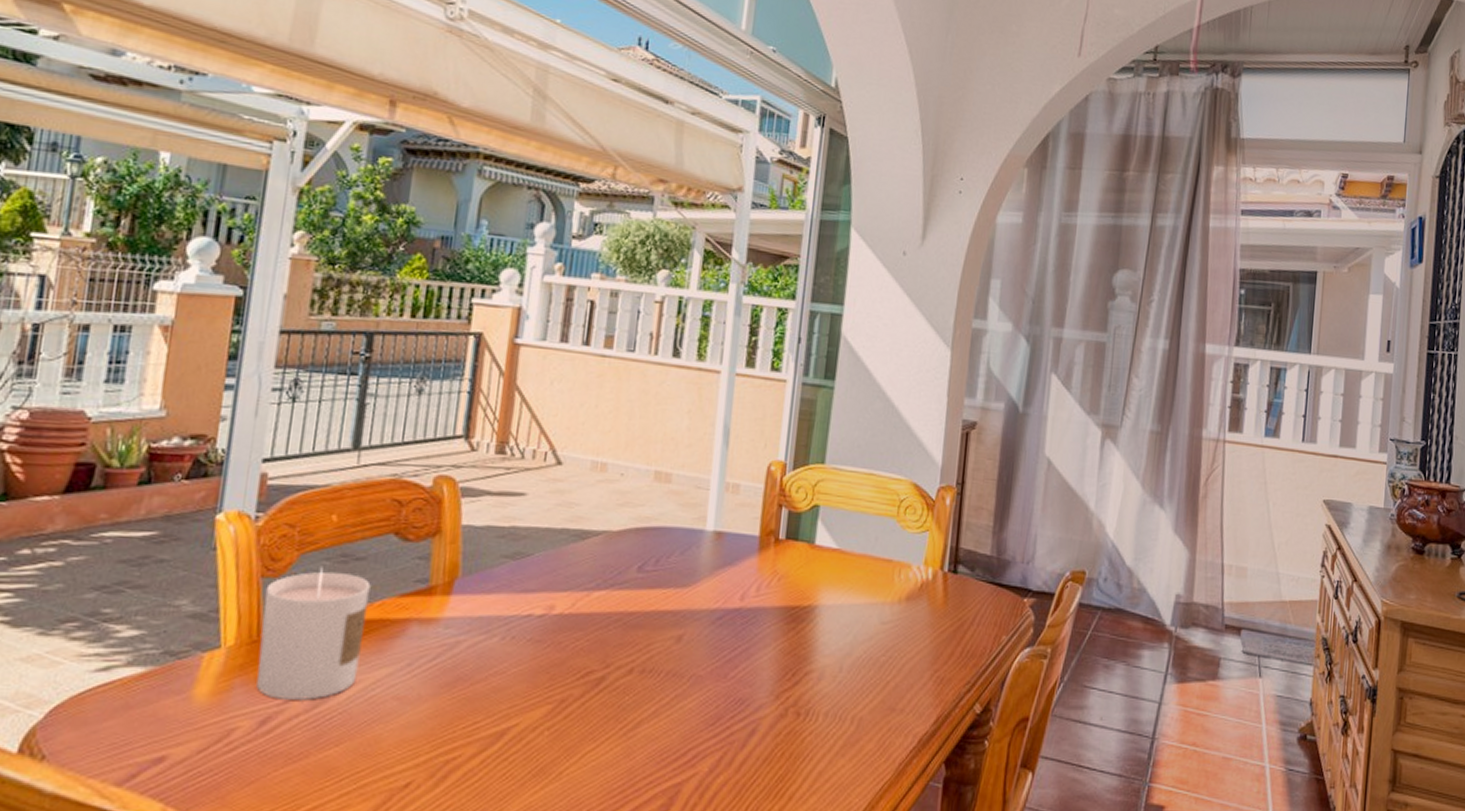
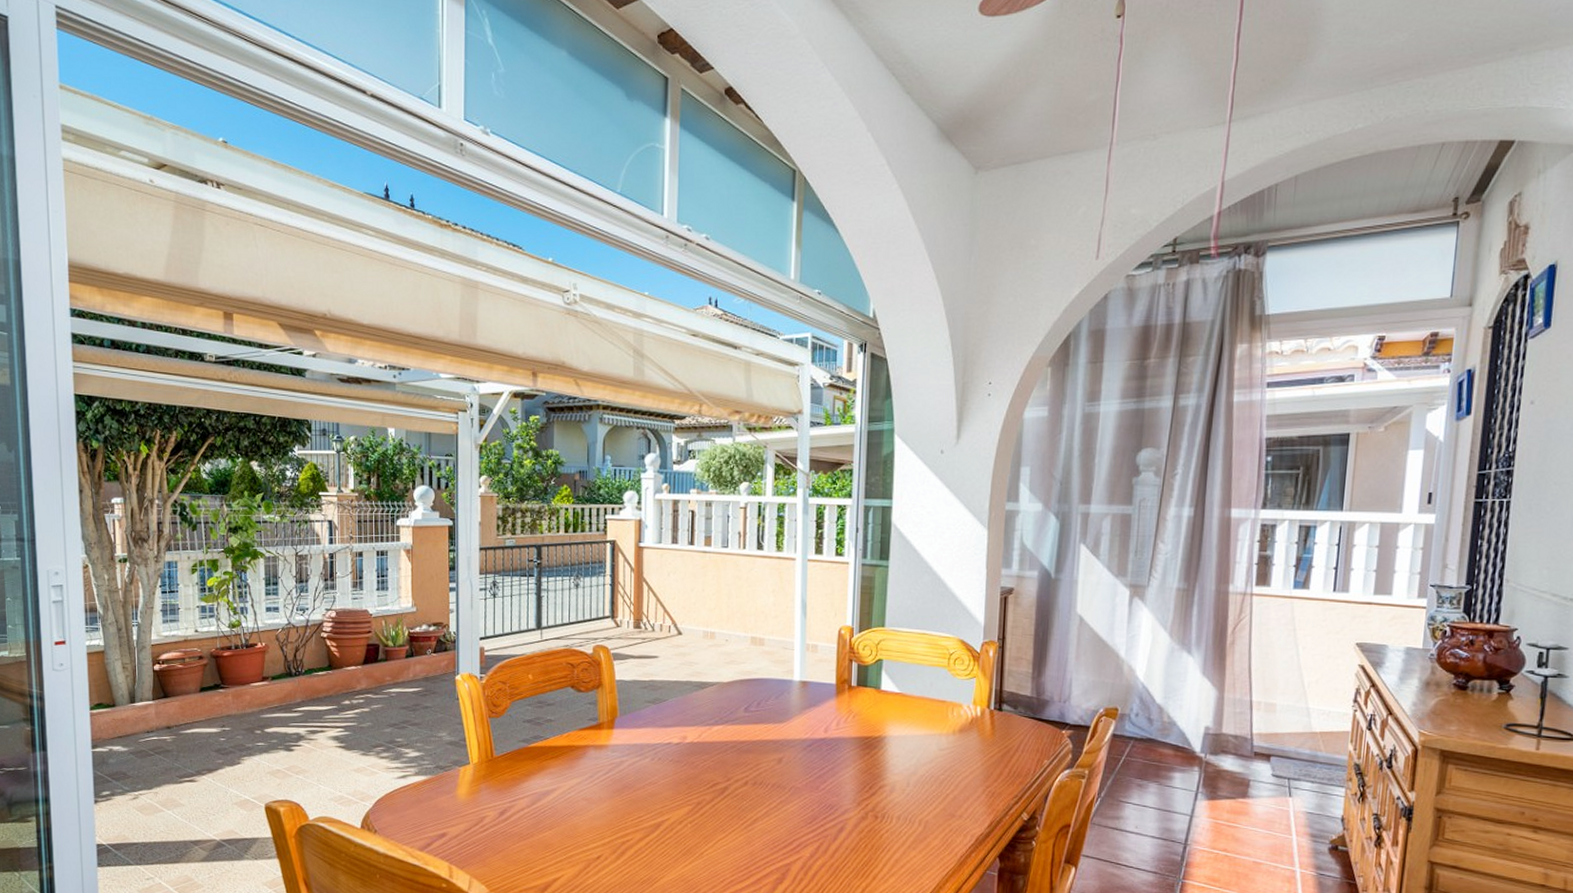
candle: present [256,567,371,700] -> none [493,711,559,799]

